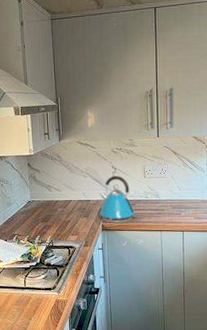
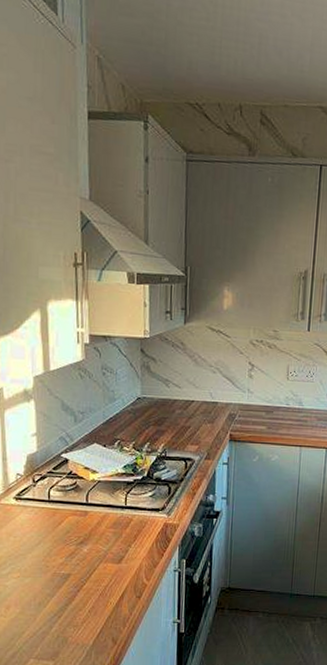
kettle: present [99,175,137,223] -> none [228,373,274,433]

